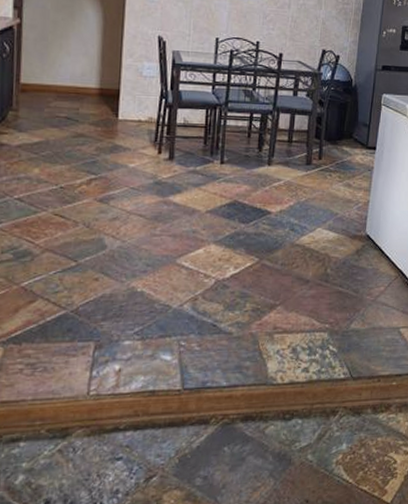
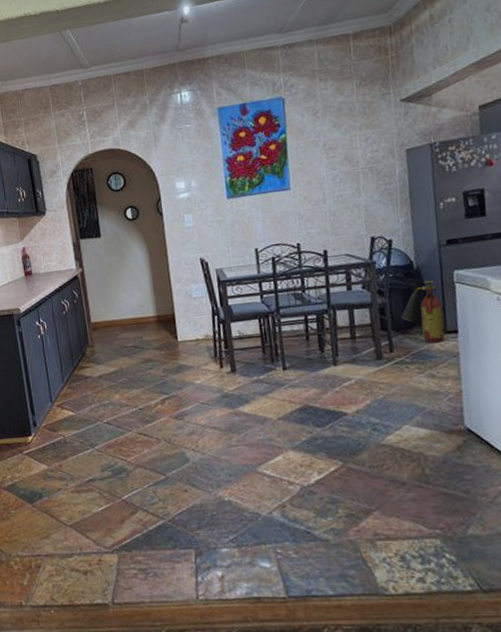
fire extinguisher: none [333,98,369,156] -> present [400,280,445,343]

